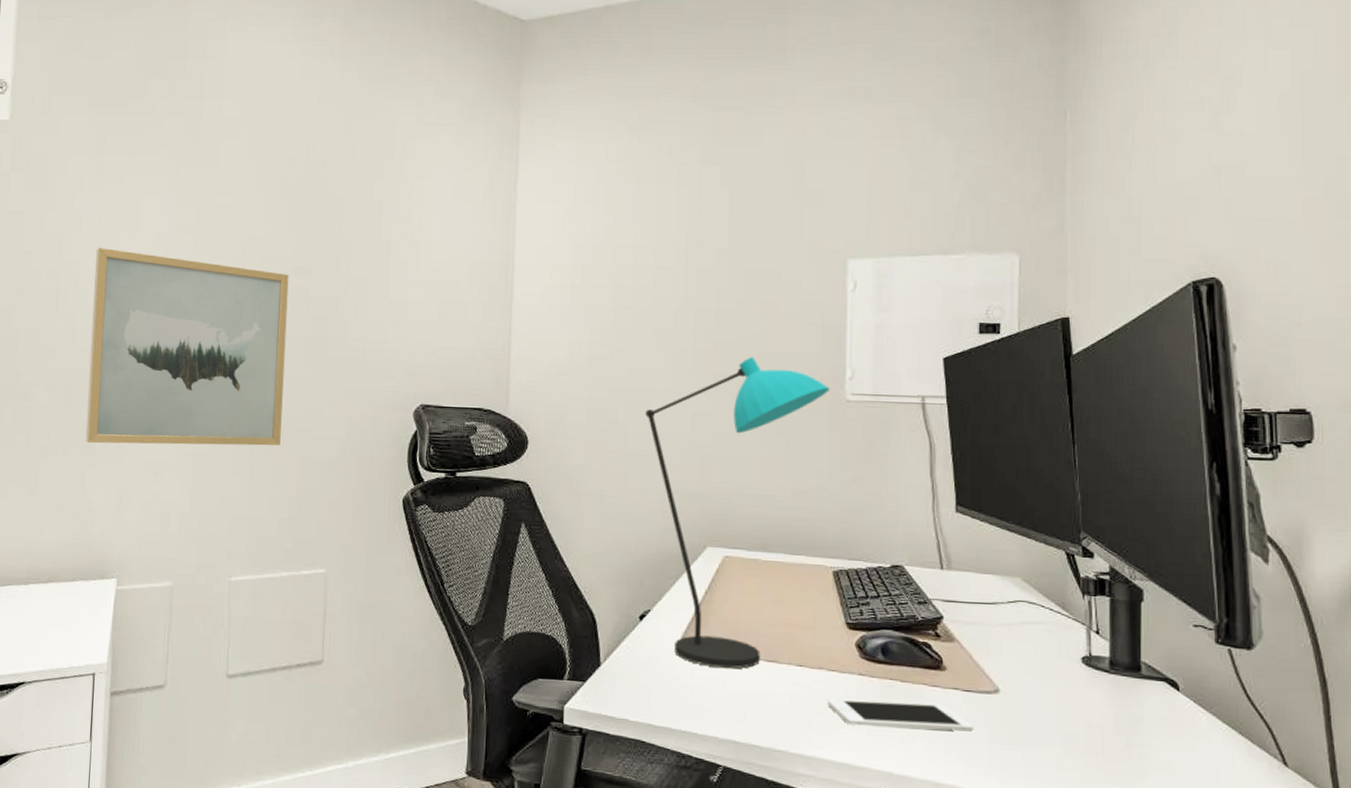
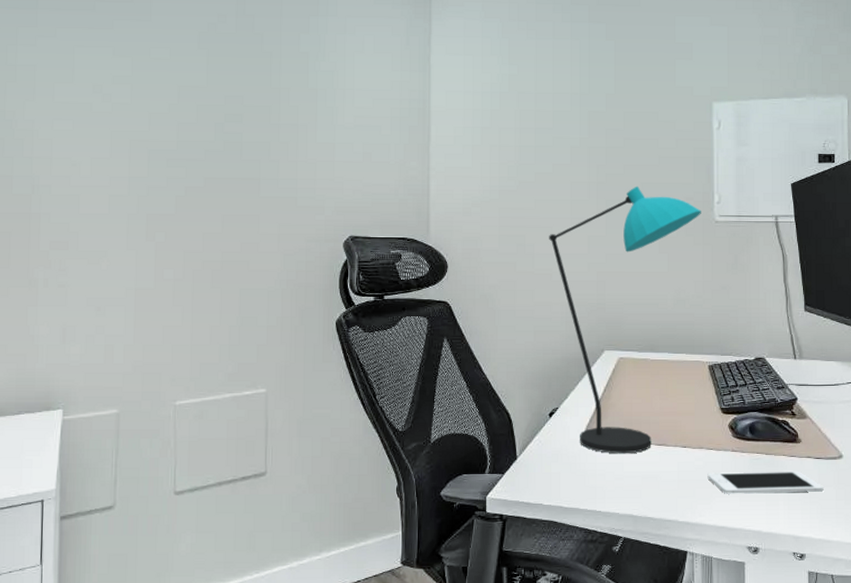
wall art: present [85,248,289,446] -> none [26,98,223,283]

